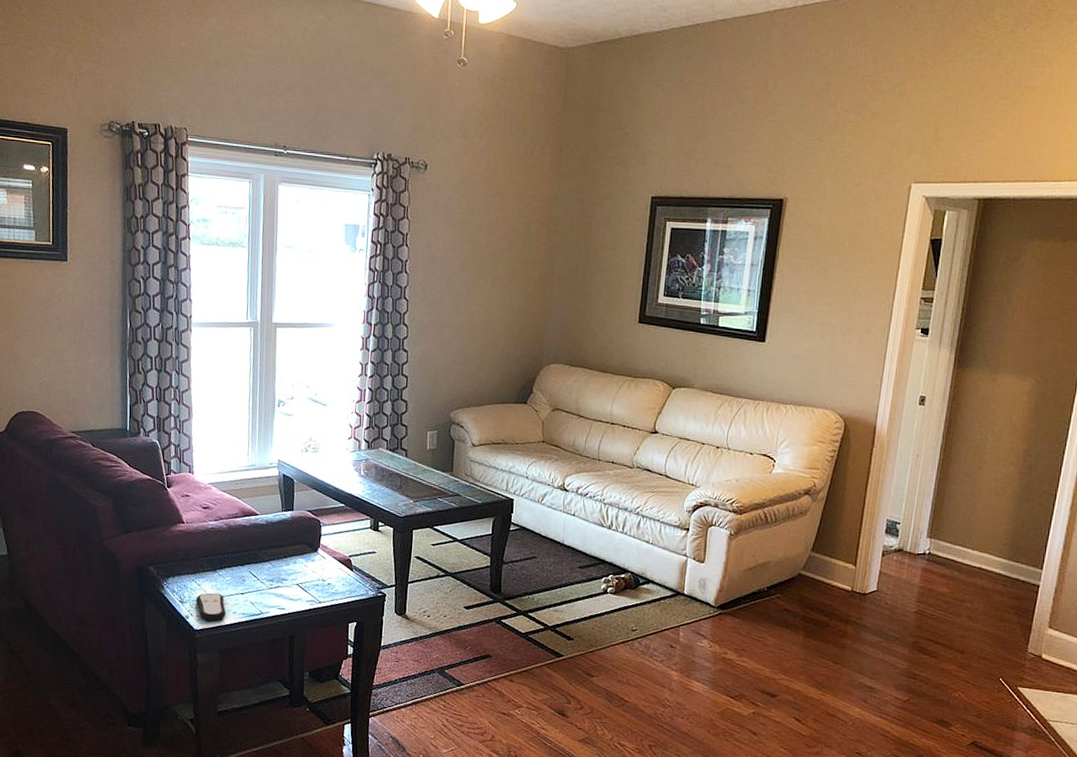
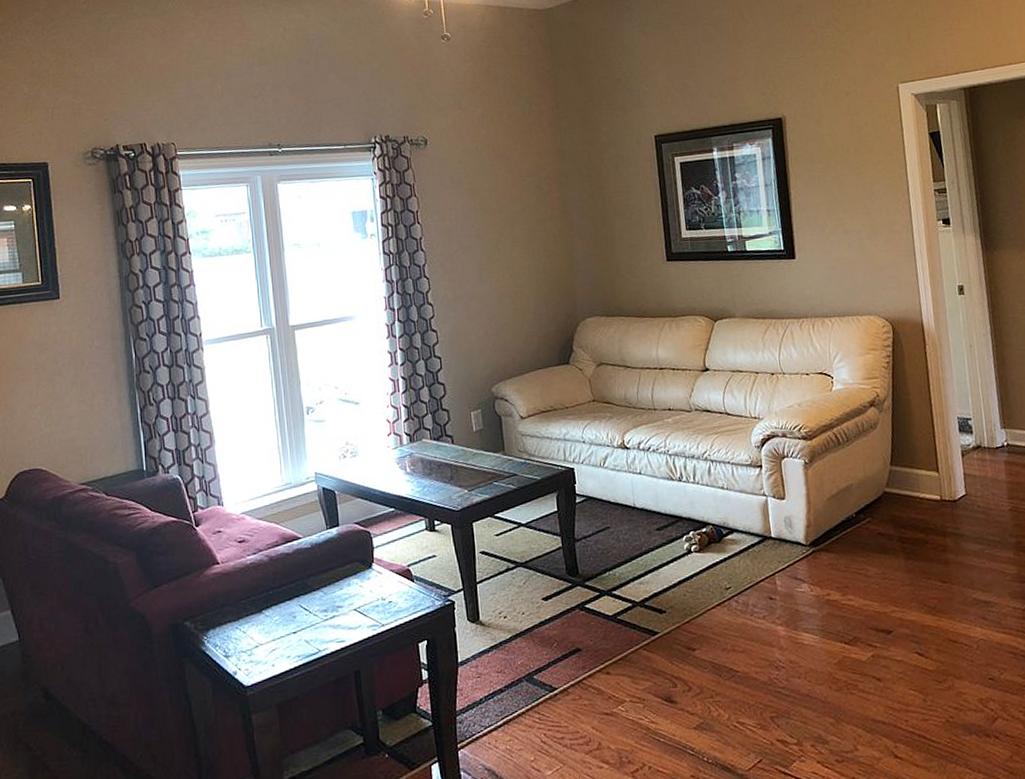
remote control: present [195,593,226,622] -> none [242,637,278,674]

